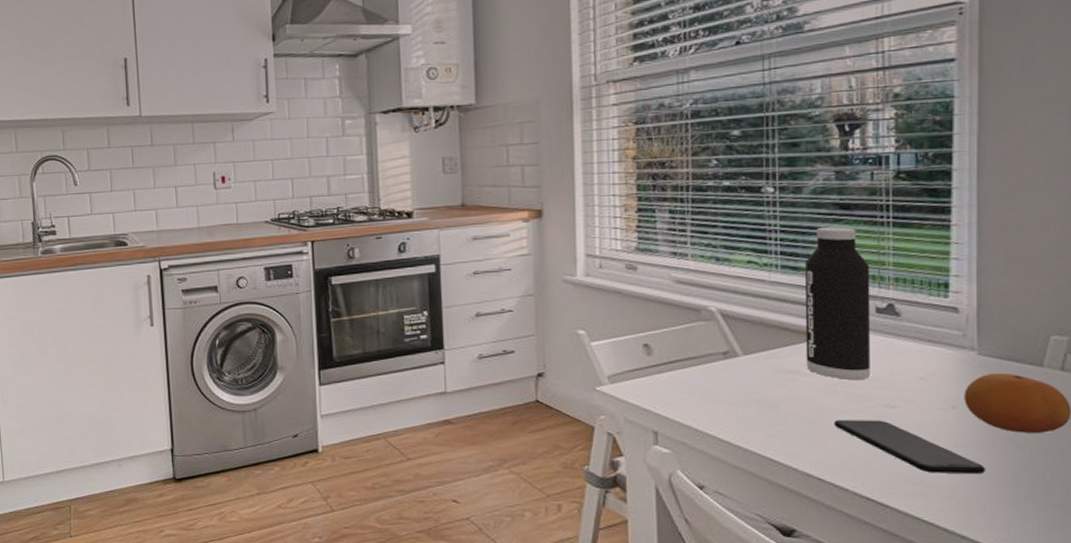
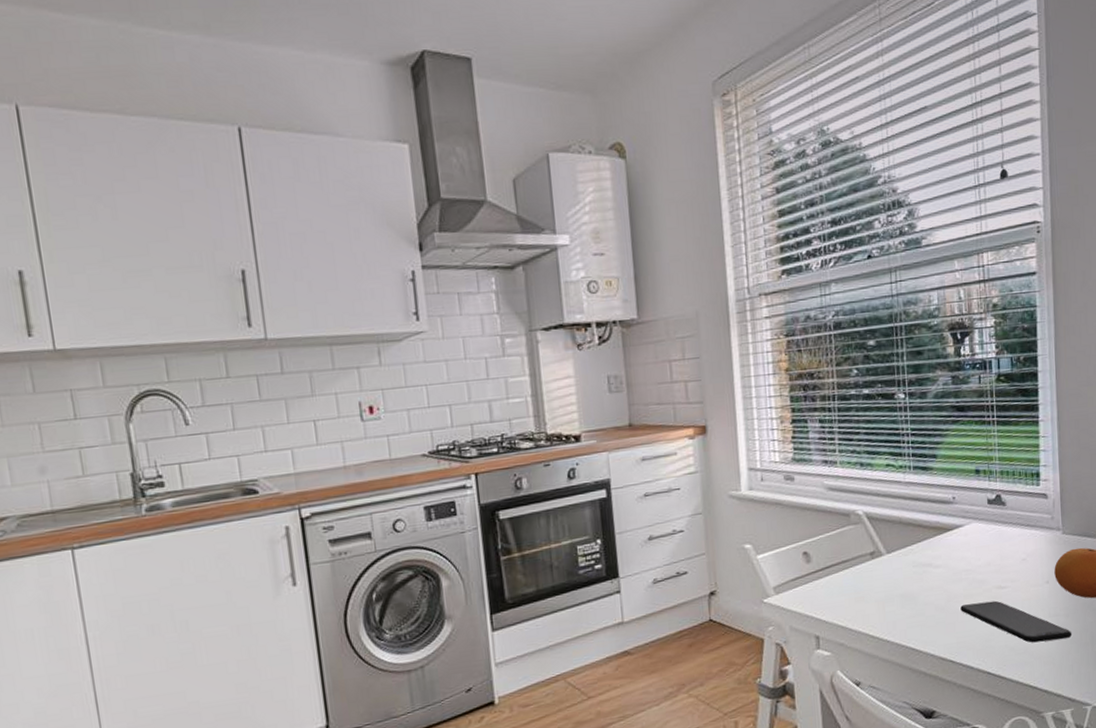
water bottle: present [804,227,871,379] -> none [932,427,986,568]

